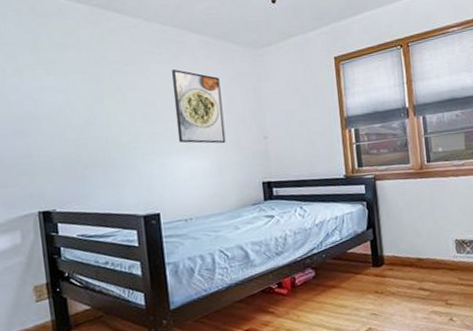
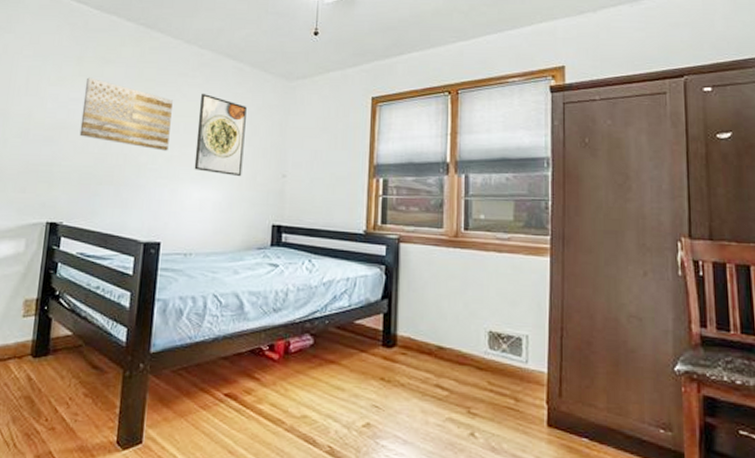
wall art: none [46,65,149,129] -> present [79,77,173,151]

